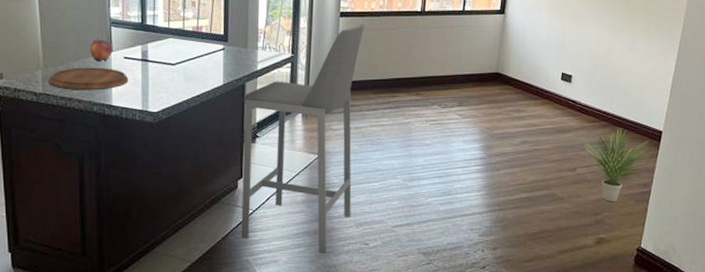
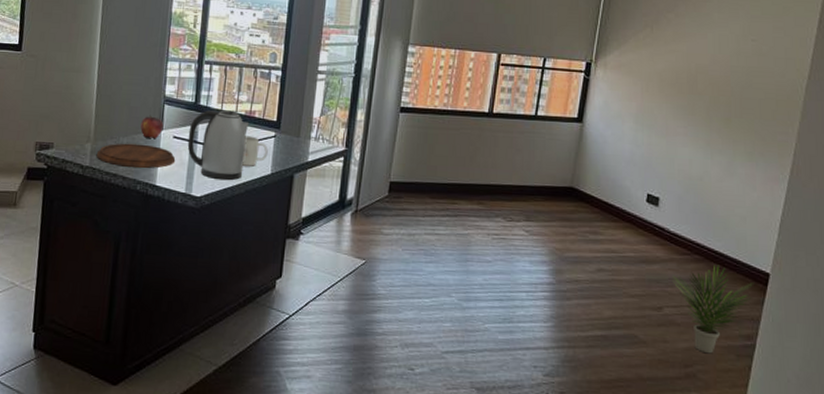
kettle: none [138,28,198,94] -> present [187,110,250,180]
mug: none [194,51,218,79] -> present [242,136,268,167]
bar stool: present [241,24,364,253] -> none [274,121,426,374]

